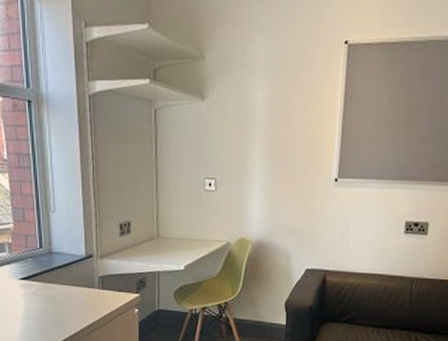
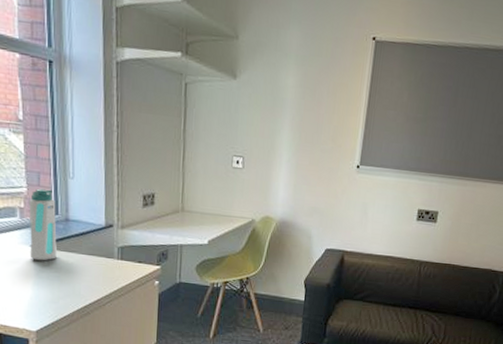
water bottle: none [16,223,44,293] -> present [29,188,58,261]

